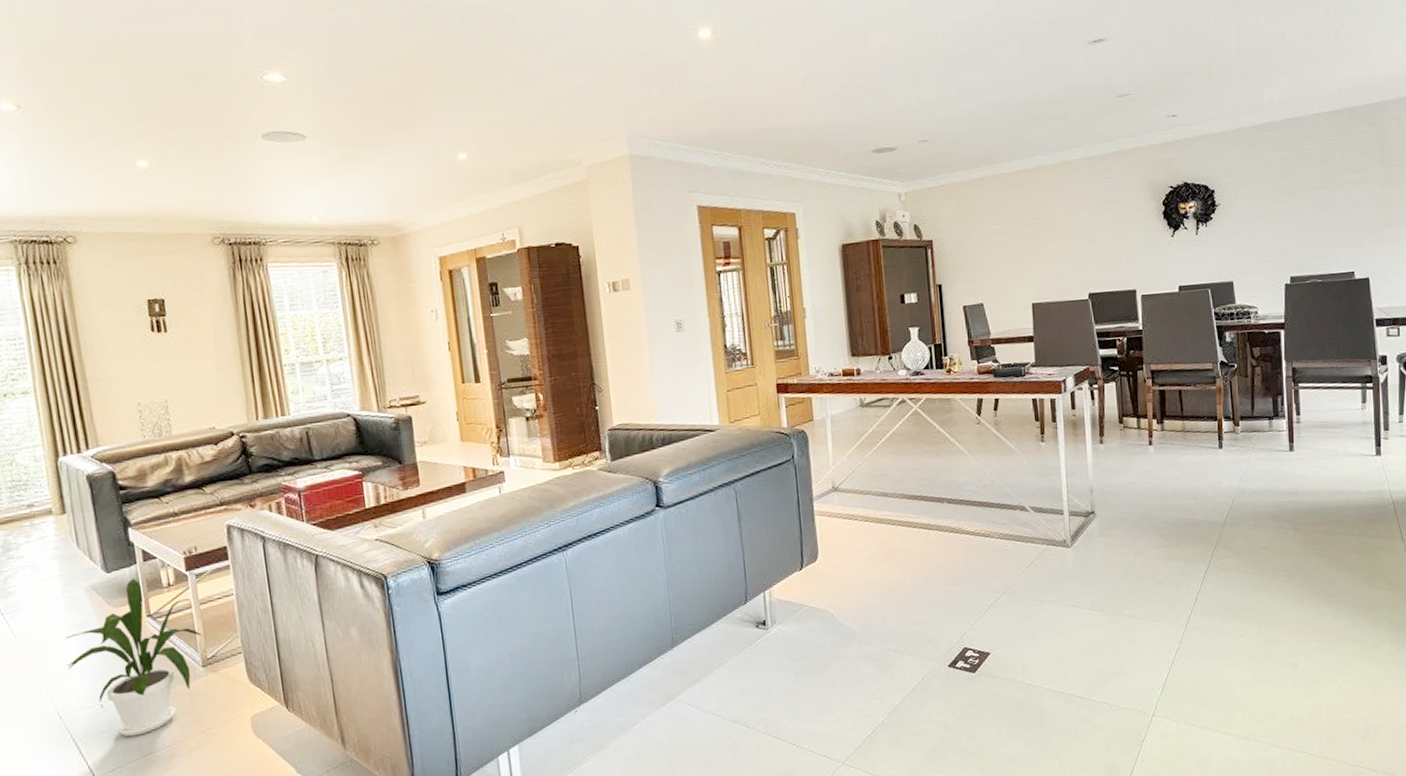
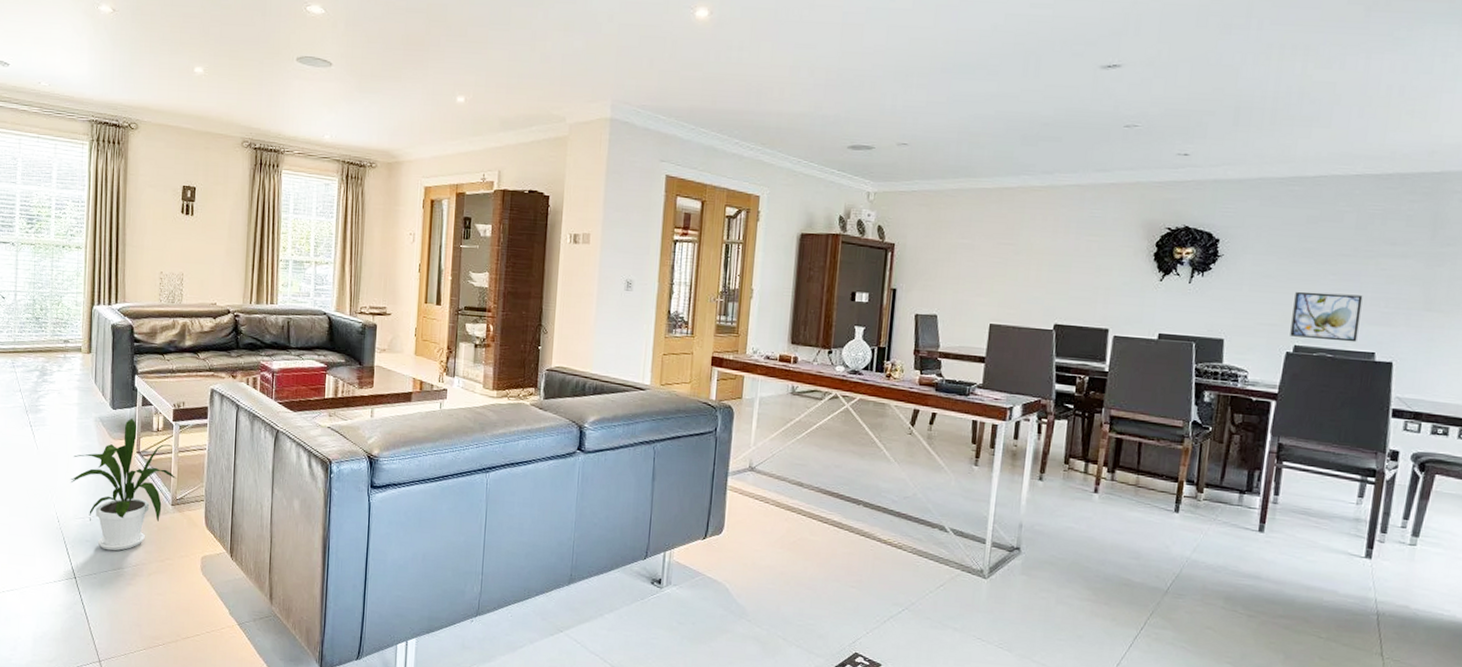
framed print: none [1284,222,1339,269] -> present [1290,291,1363,342]

